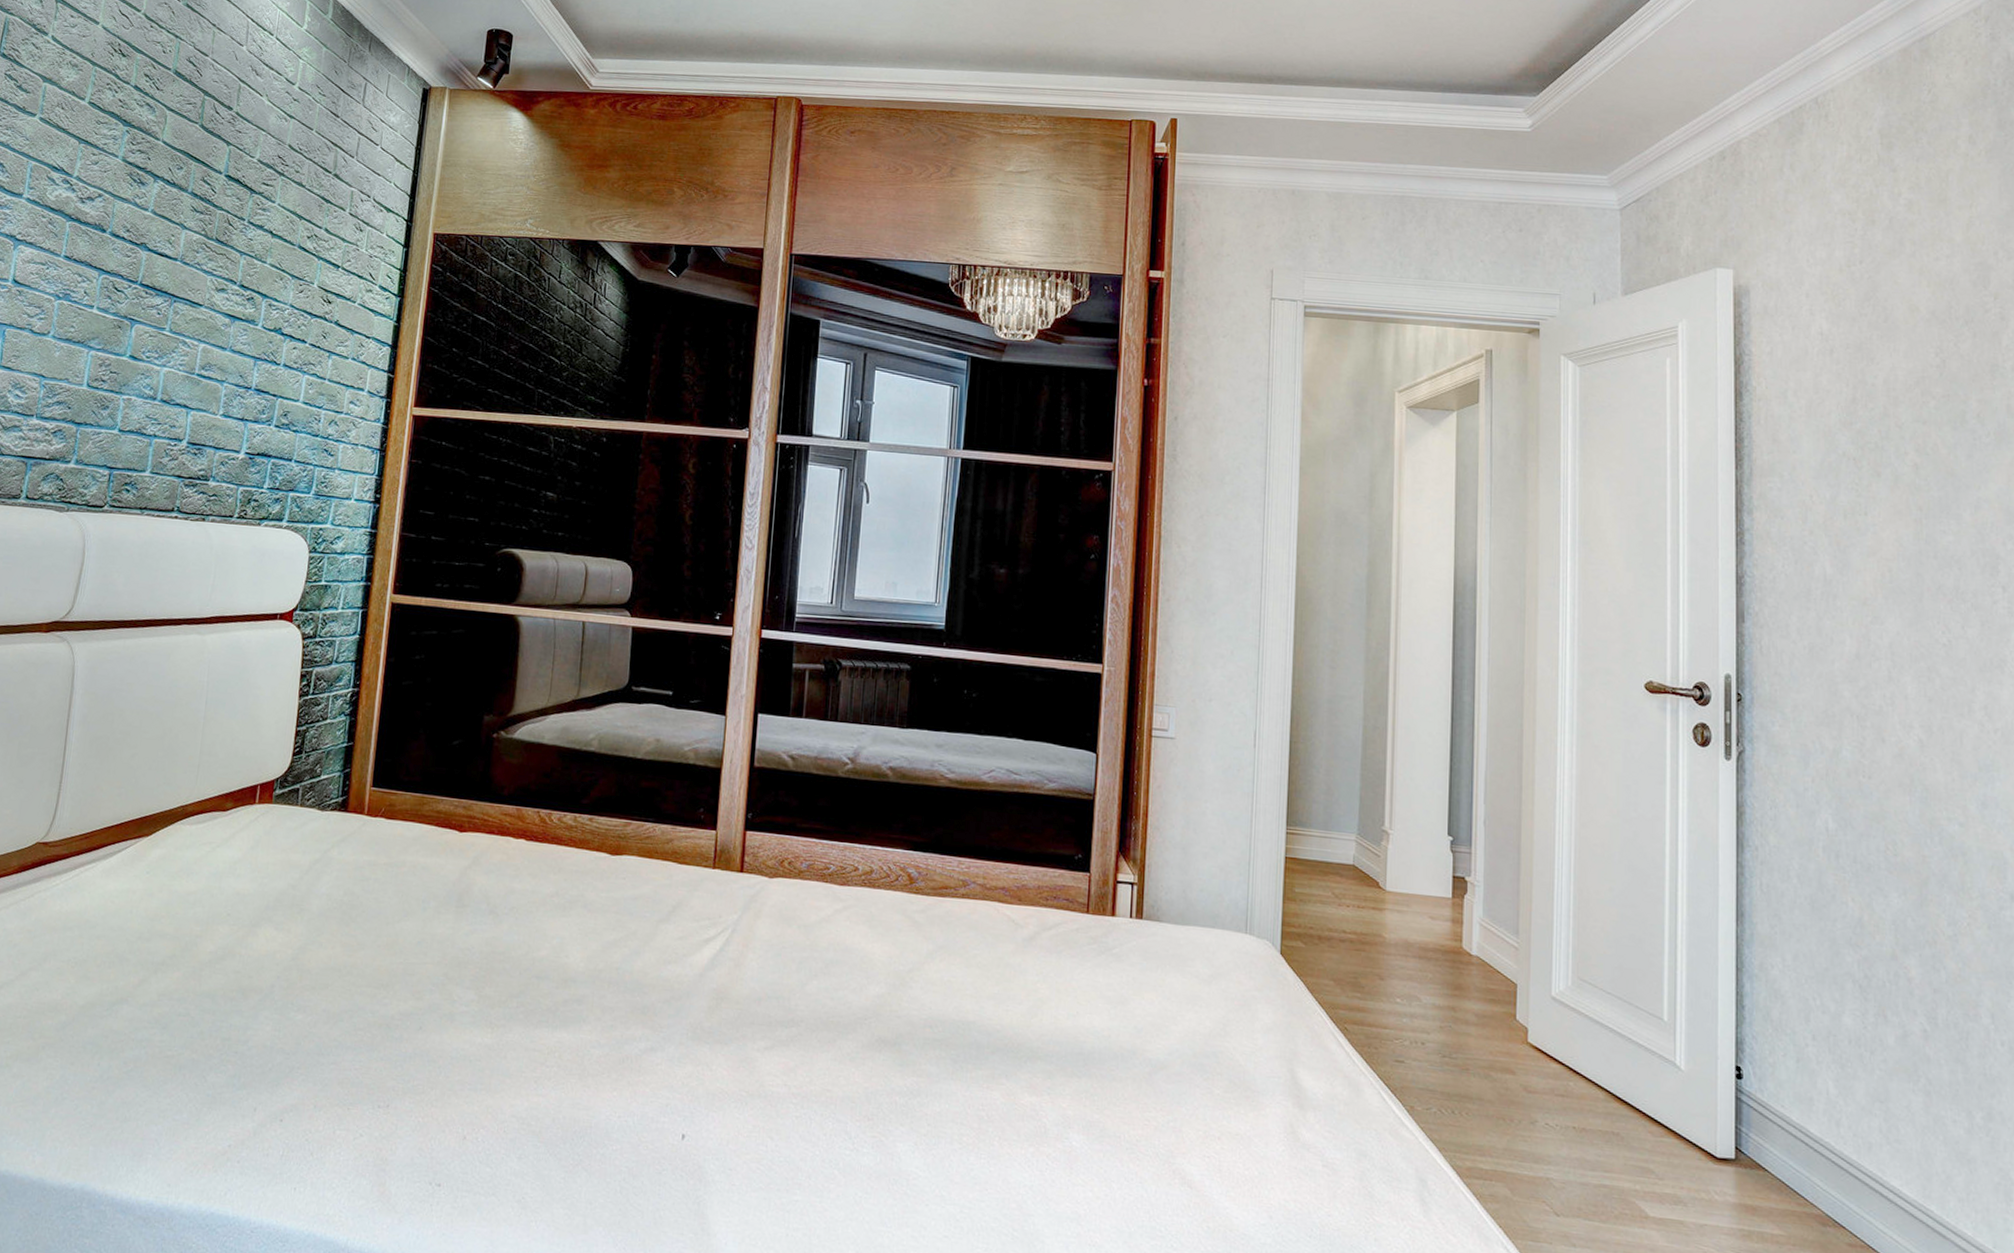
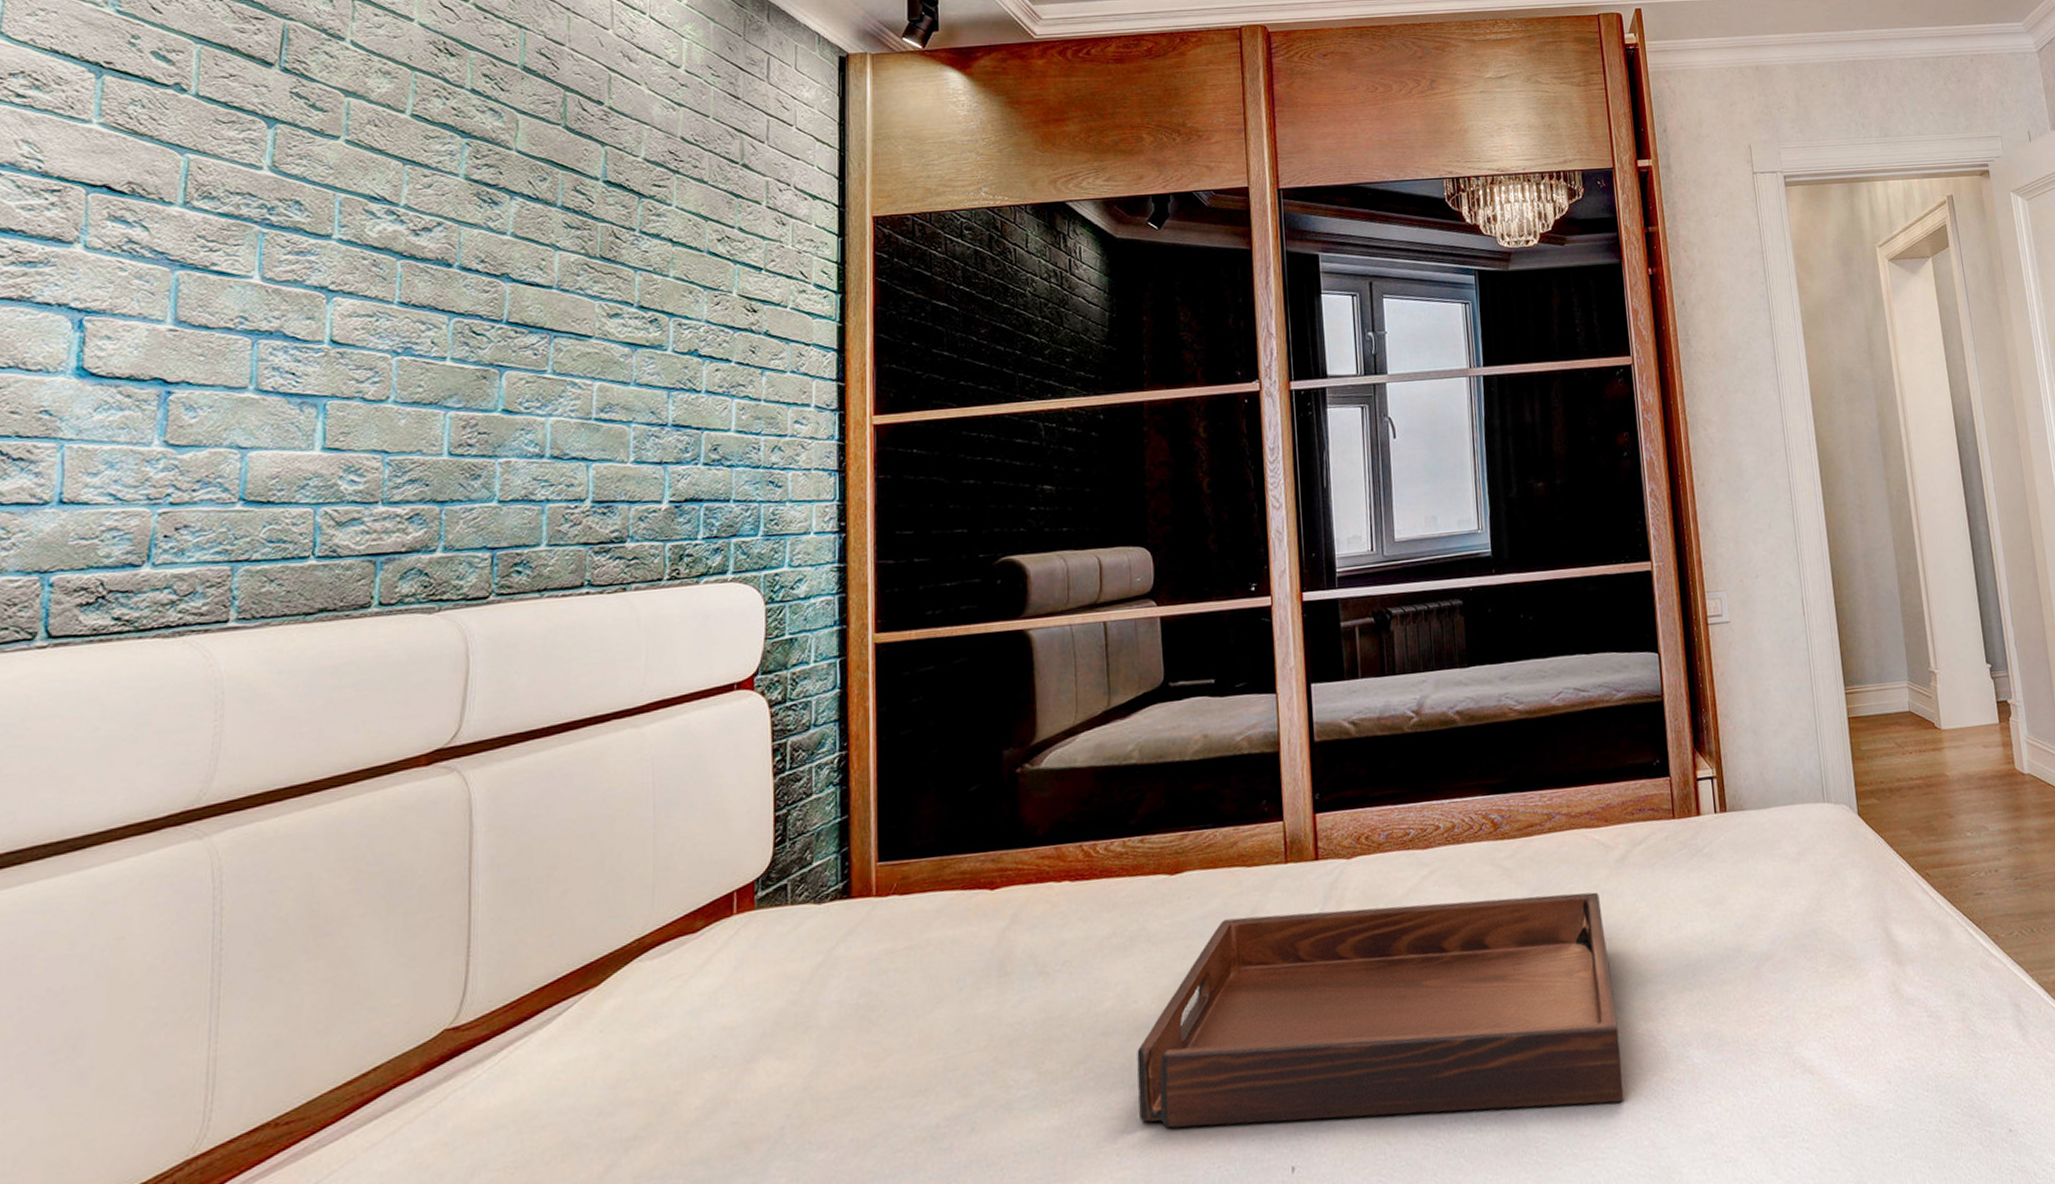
serving tray: none [558,905,1003,1161] -> present [1137,892,1624,1128]

